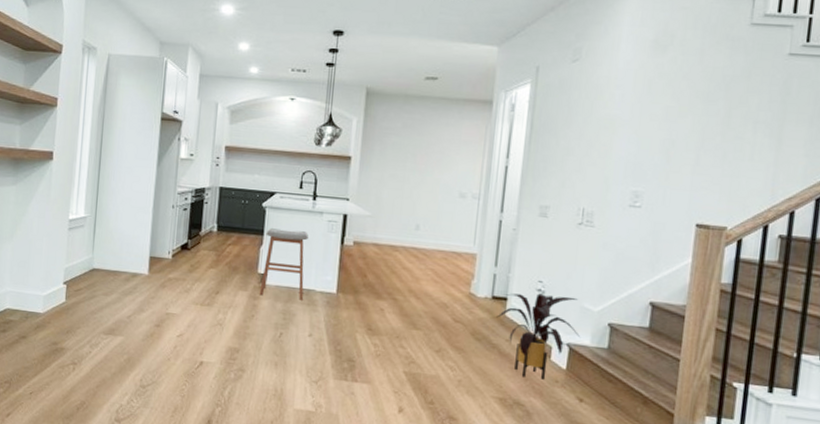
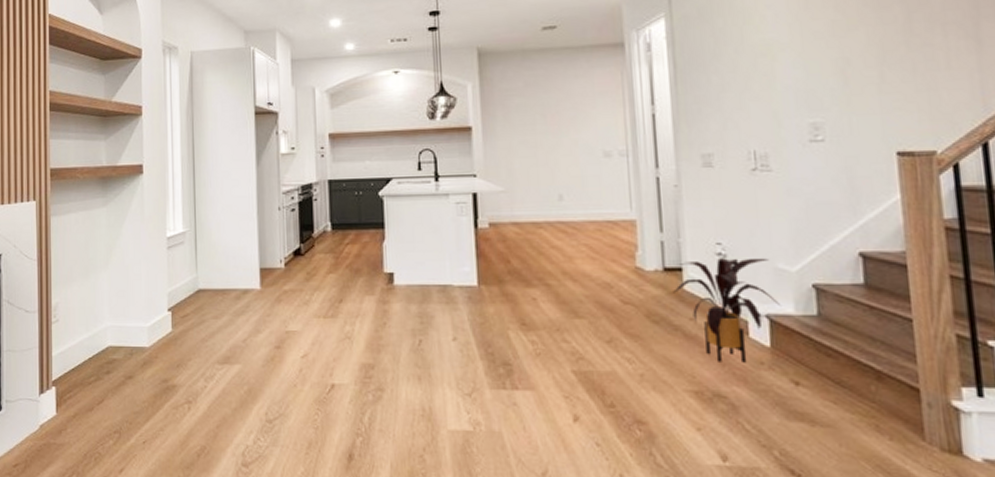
stool: present [259,228,308,300] -> none [387,218,439,299]

